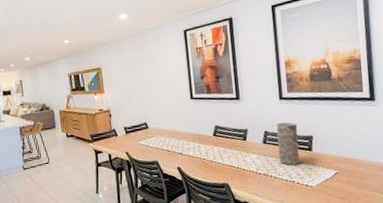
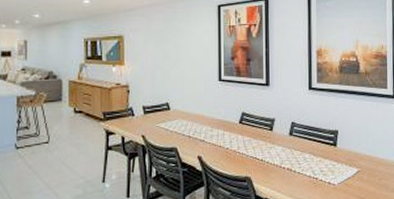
vase: present [276,122,300,165] -> none [303,114,325,160]

